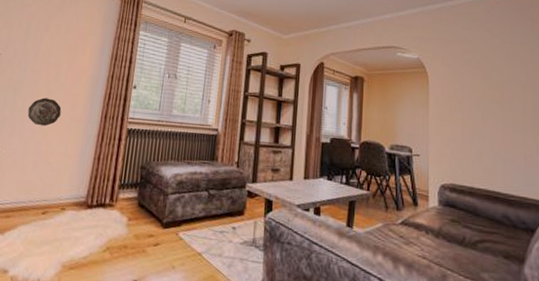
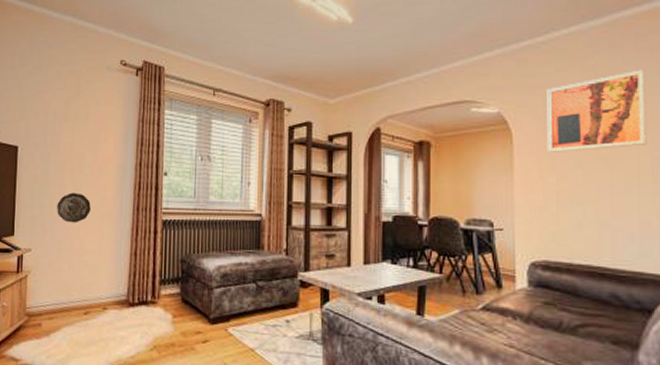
wall art: none [455,34,530,95] -> present [547,69,647,152]

